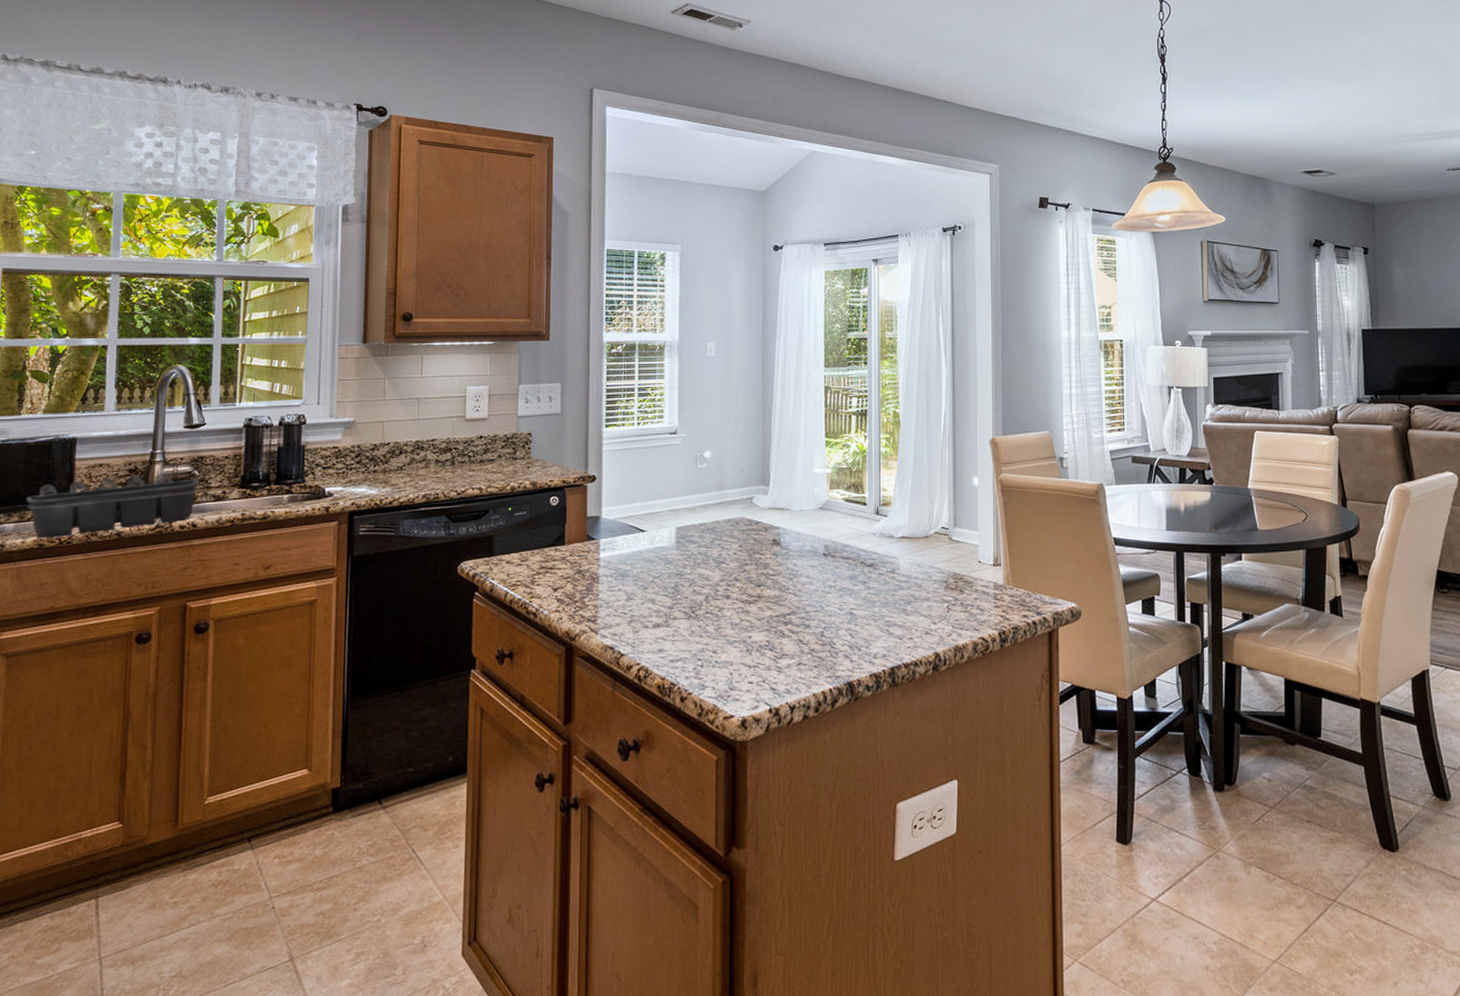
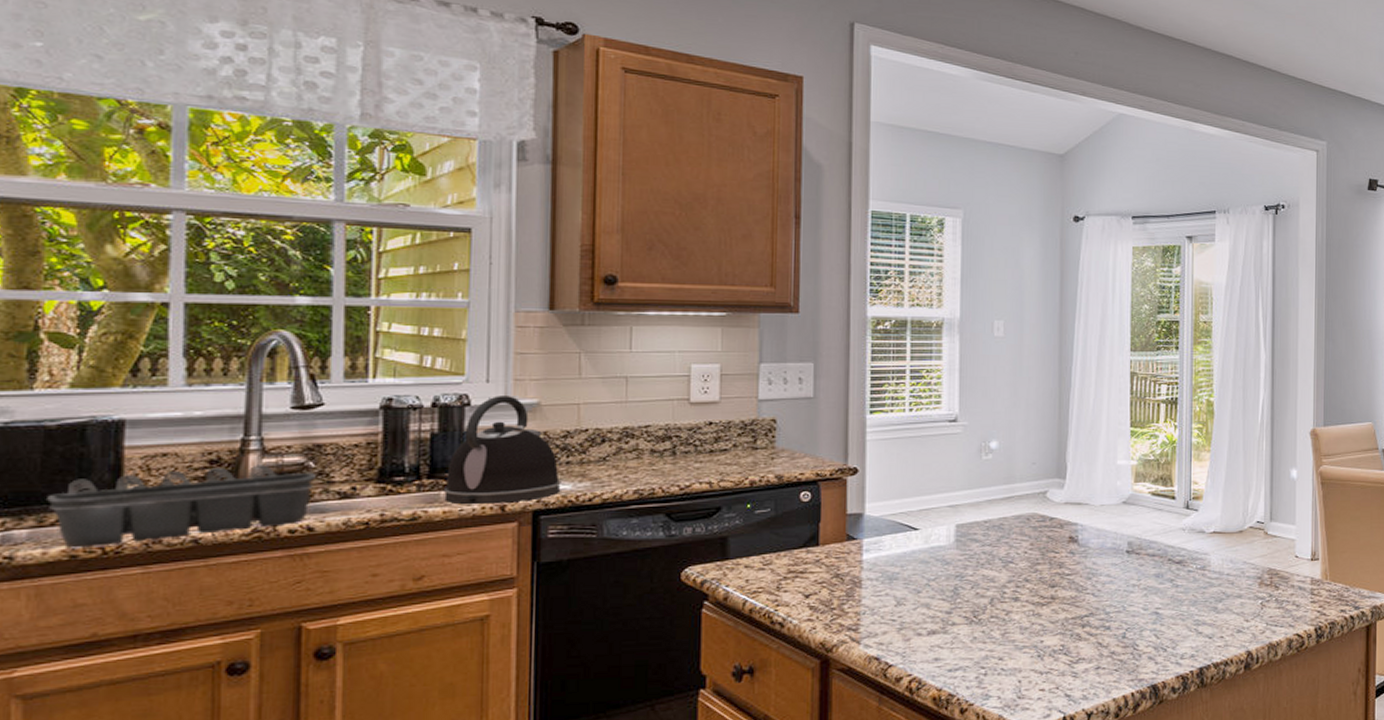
kettle: none [285,415,370,507] -> present [443,396,561,505]

